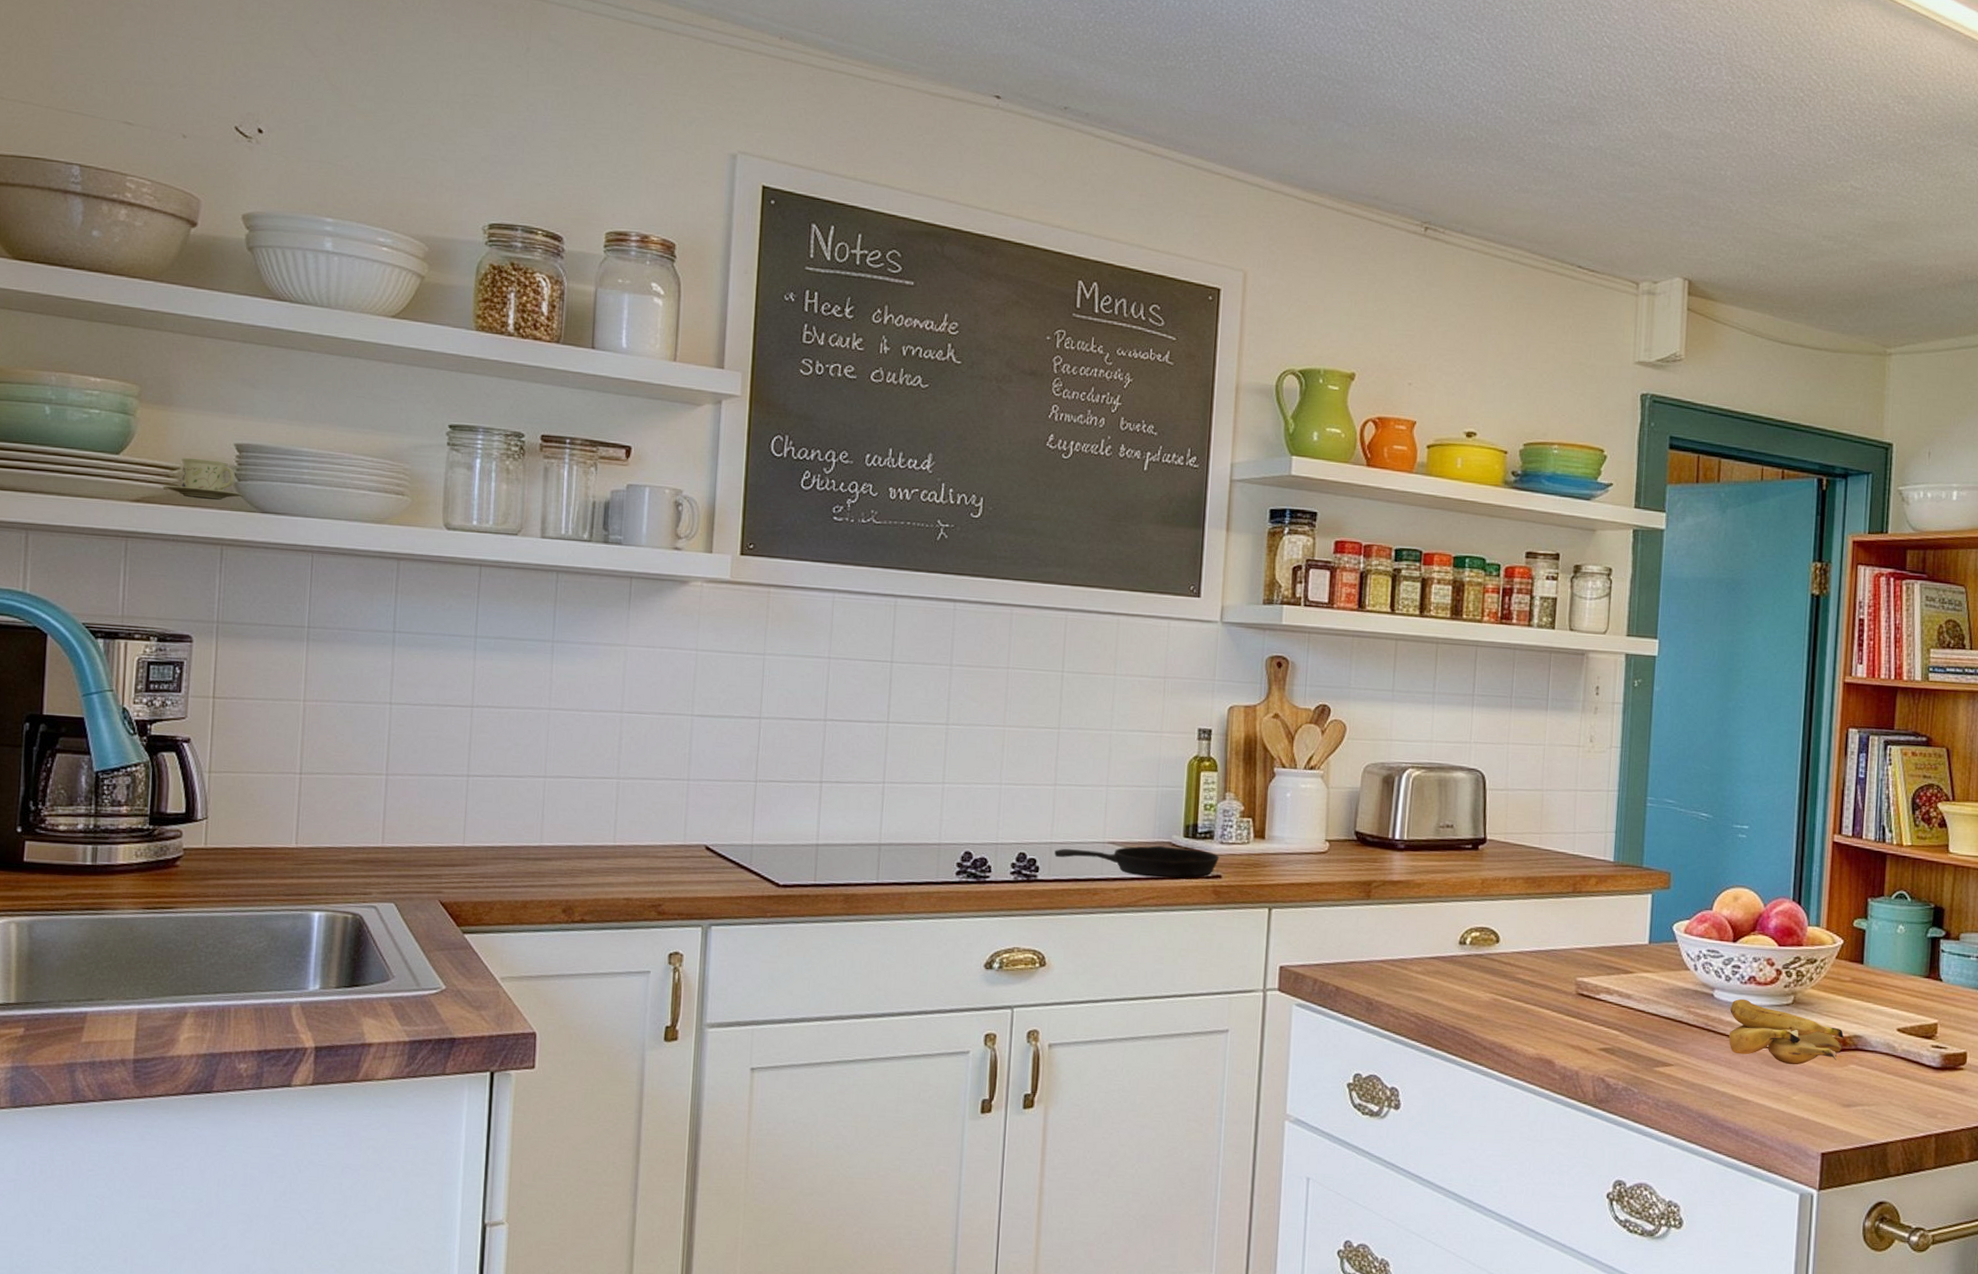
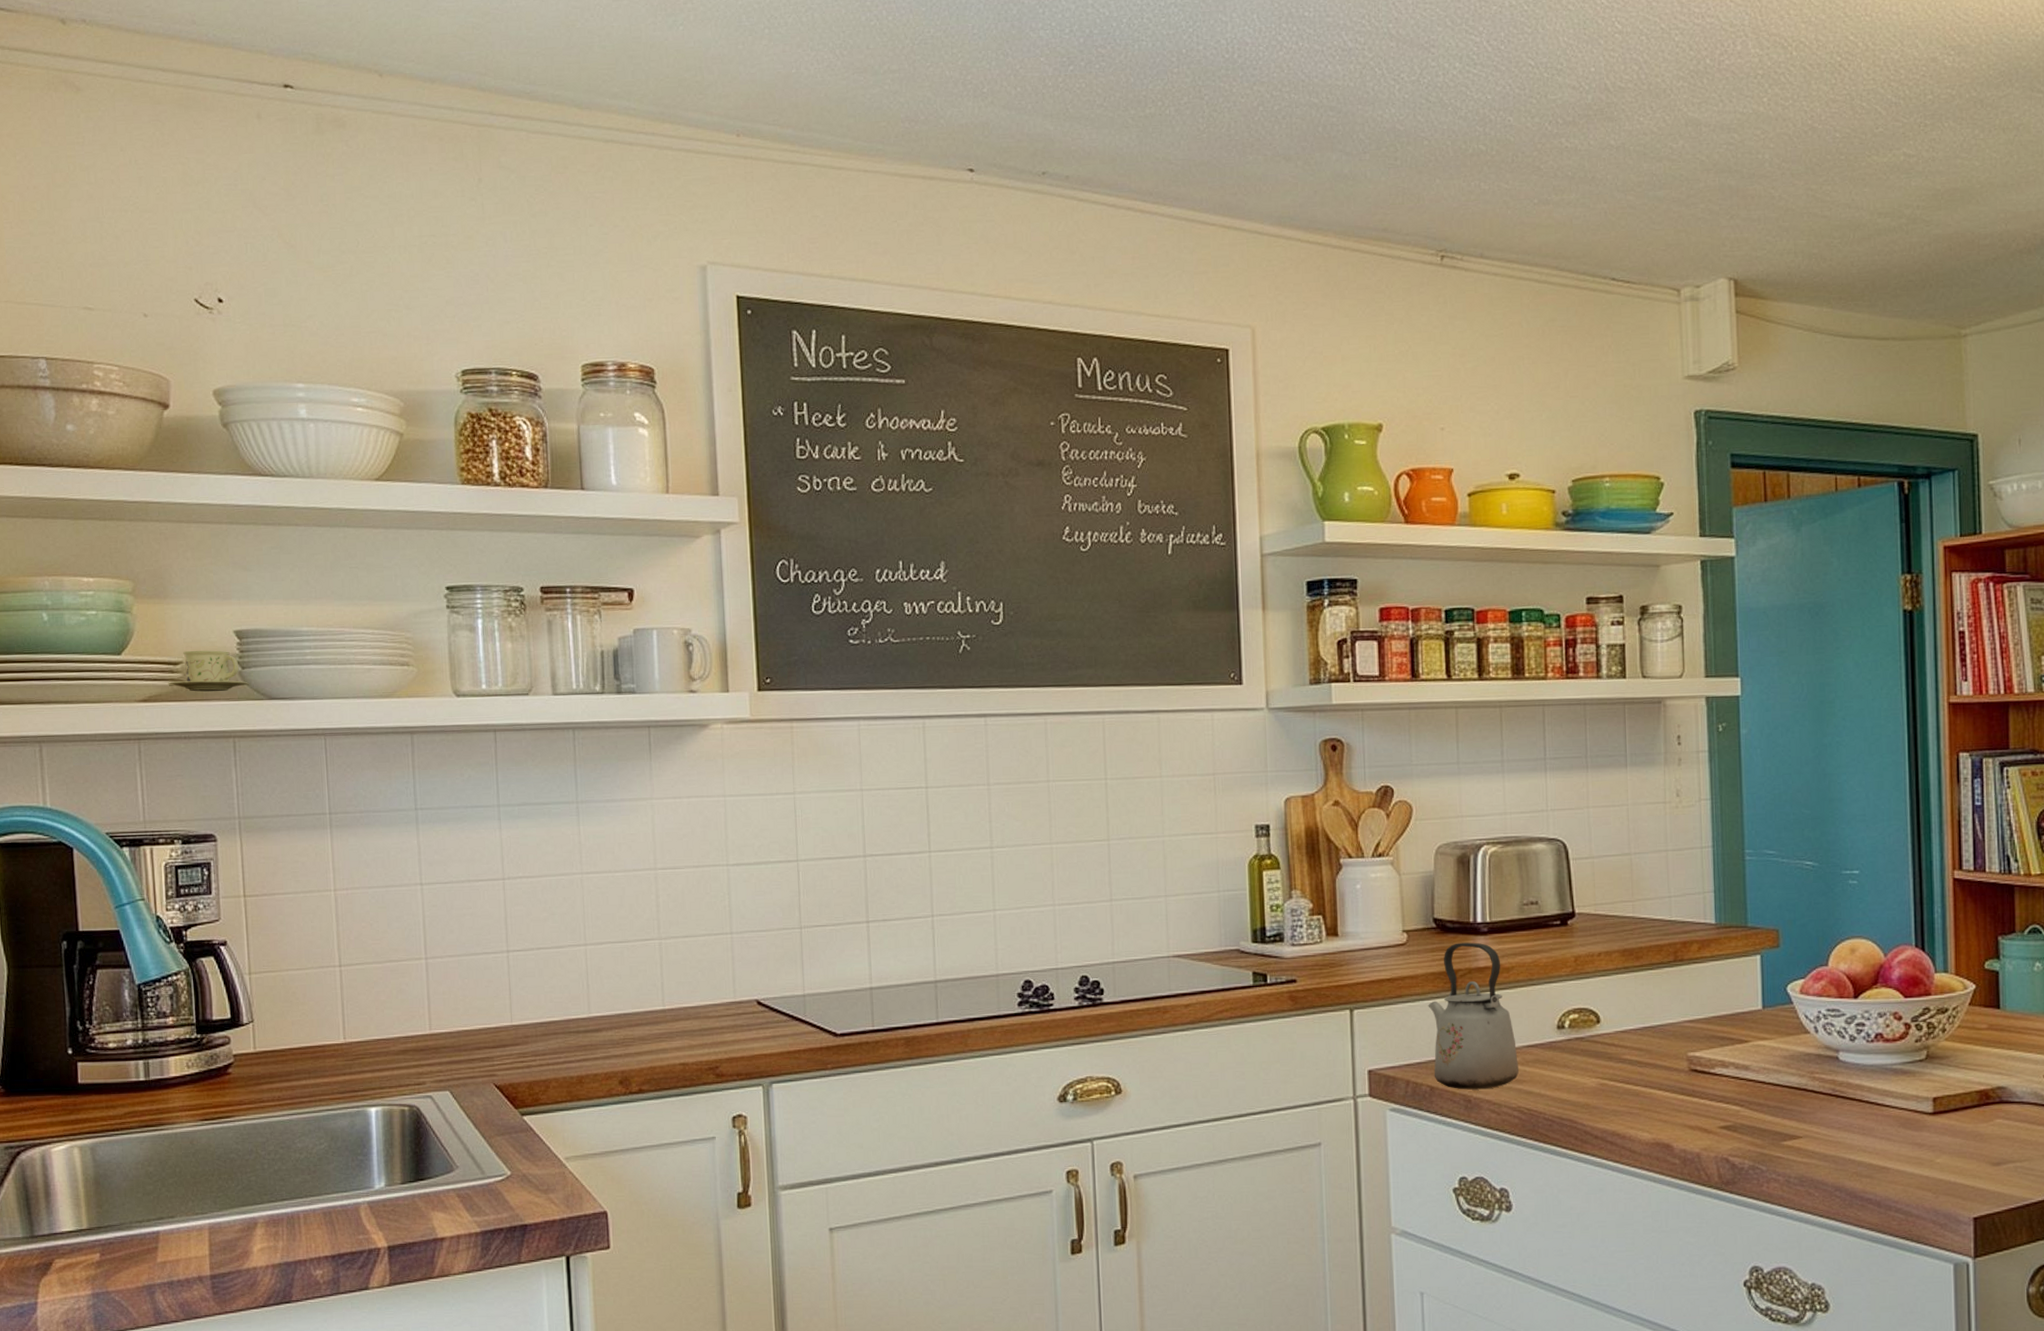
frying pan: present [1054,845,1220,879] -> none [1118,954,1292,989]
kettle: none [1340,856,1420,994] -> present [1428,942,1520,1090]
banana: present [1728,998,1844,1065] -> none [1858,1058,1987,1125]

